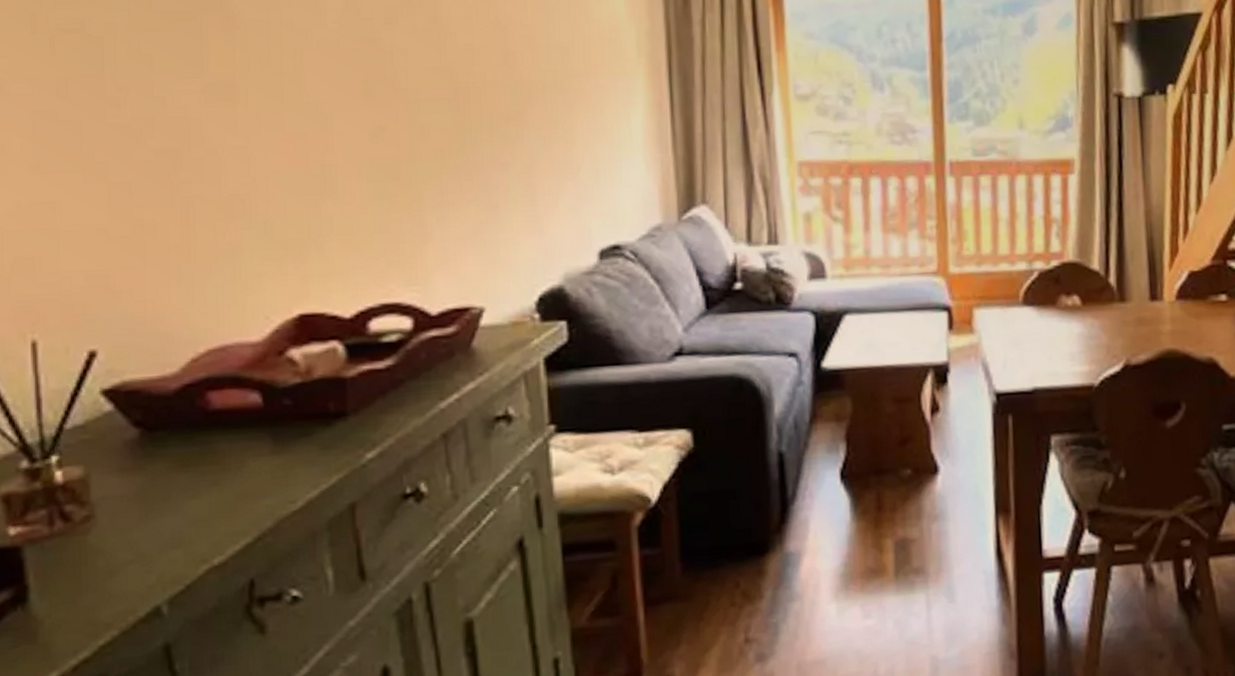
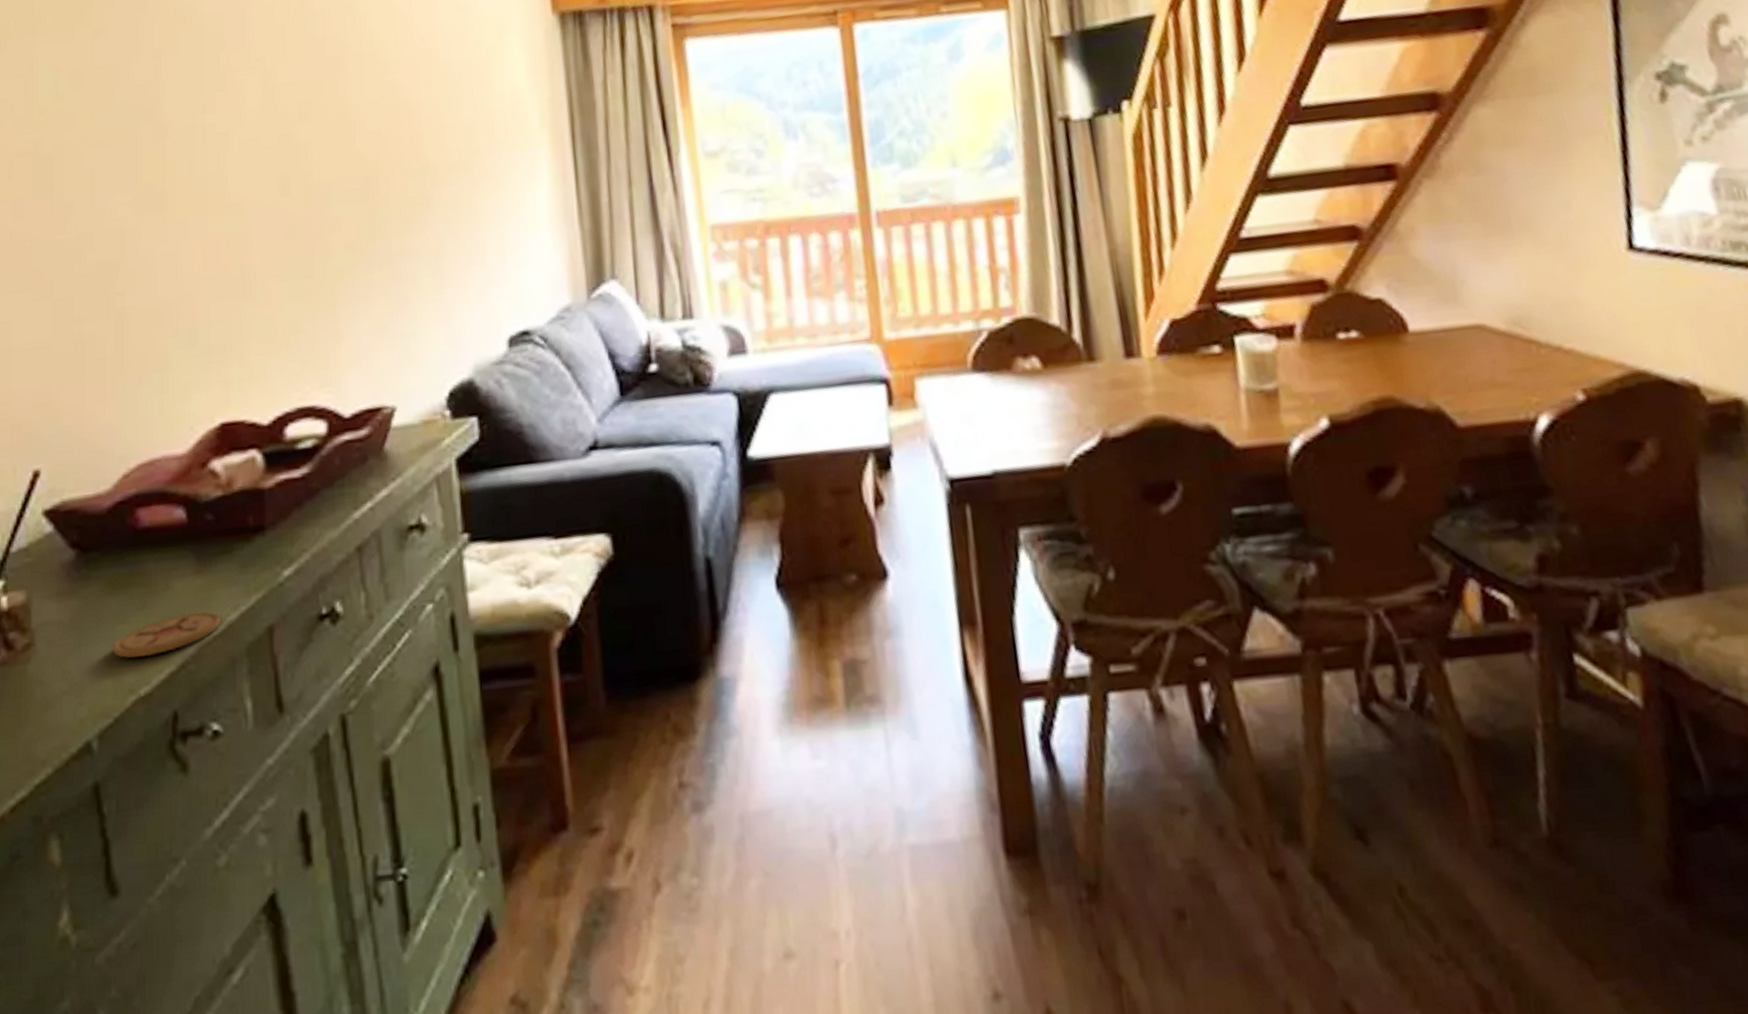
coaster: none [183,489,301,531] -> present [113,612,222,658]

